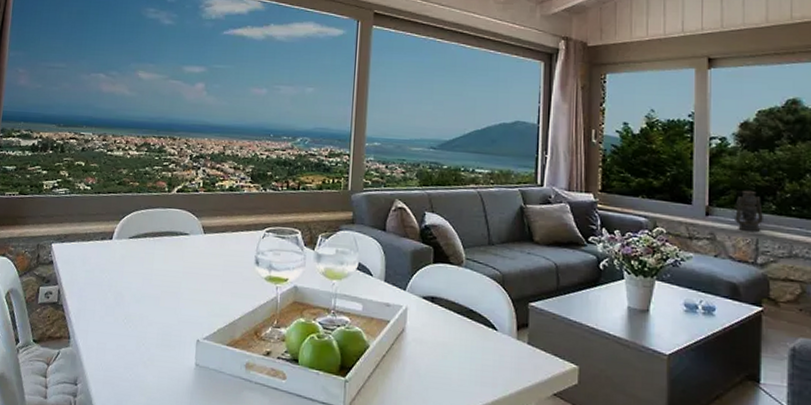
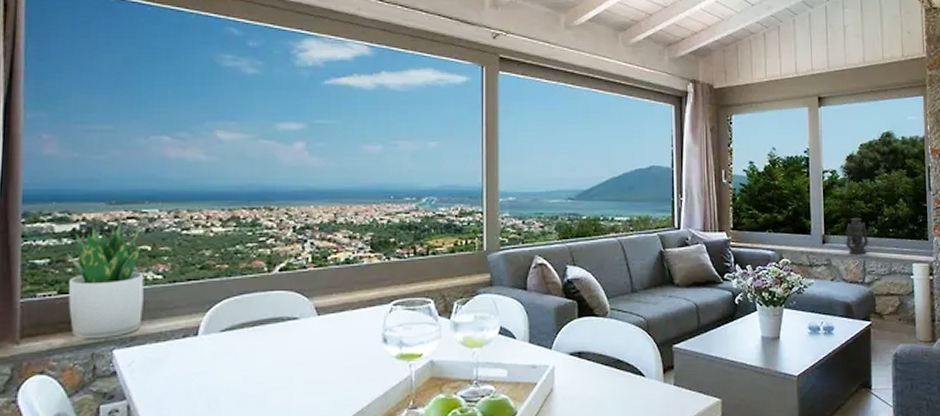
planter: none [25,140,82,234] -> present [66,221,145,339]

